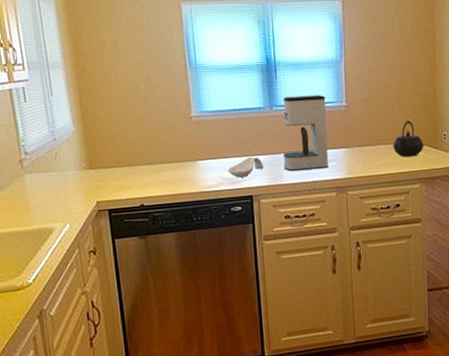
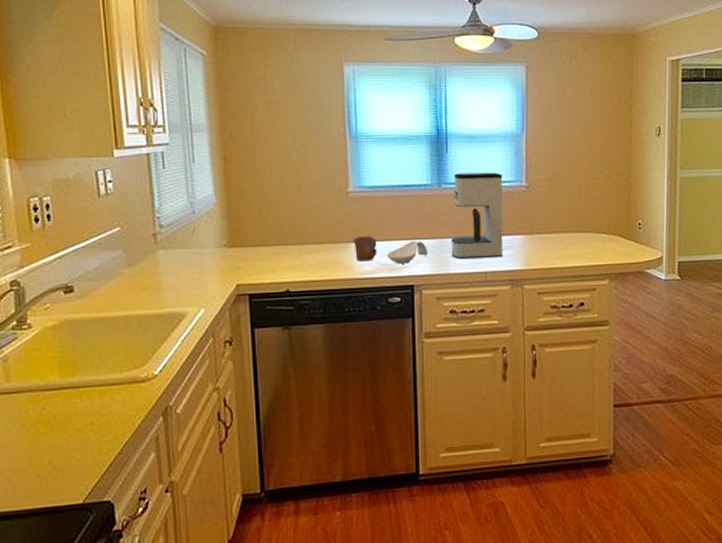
mug: none [198,154,220,177] -> present [353,236,378,262]
kettle: present [393,120,424,157] -> none [578,206,615,248]

